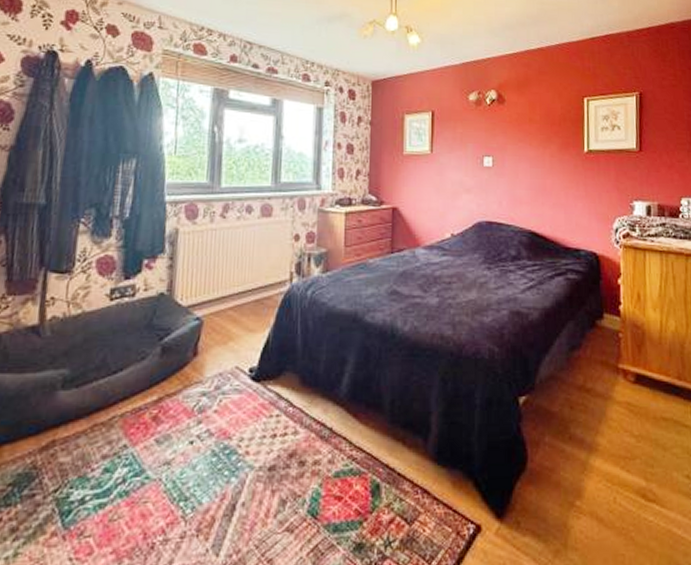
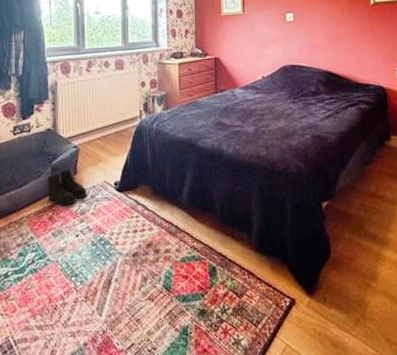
boots: none [152,350,210,400] -> present [46,169,87,205]

